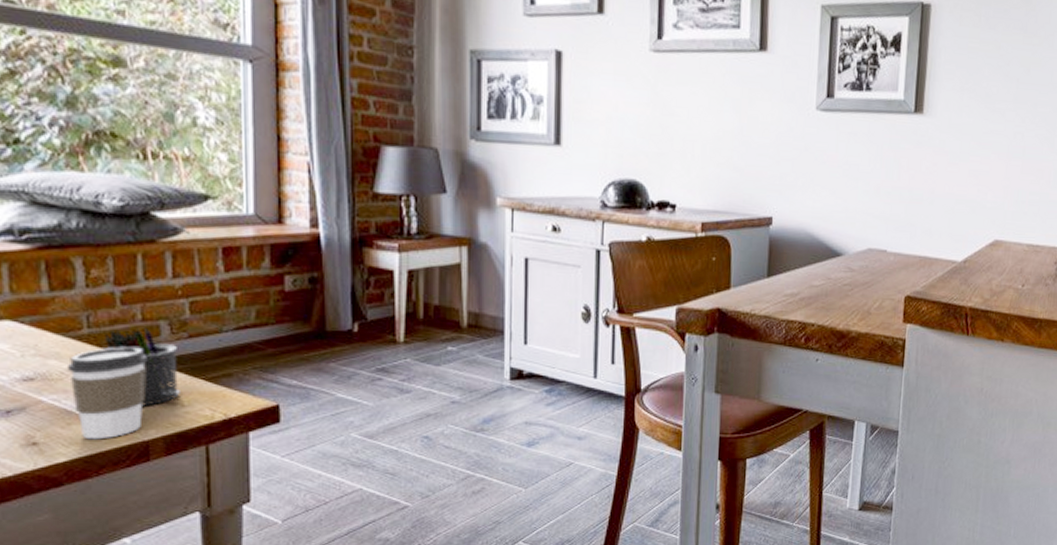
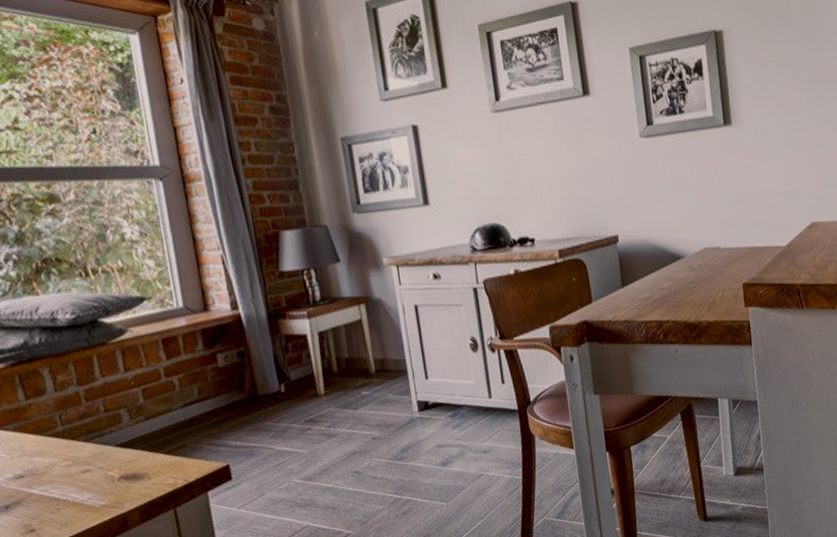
coffee cup: present [66,347,148,440] -> none [49,435,118,520]
pen holder: present [105,327,180,406] -> none [76,417,146,485]

